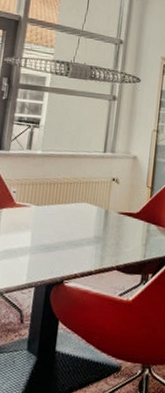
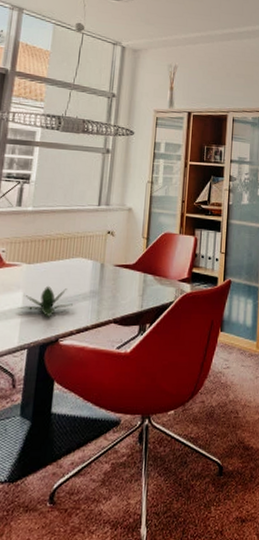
plant: none [26,227,79,259] -> present [18,285,74,318]

